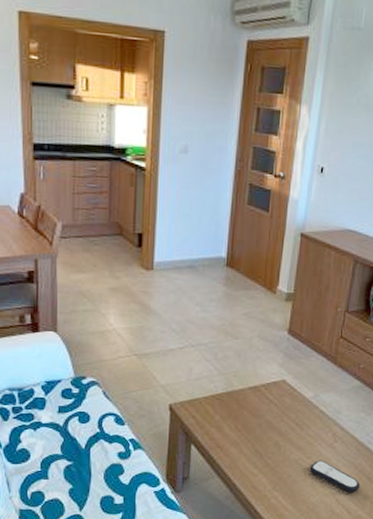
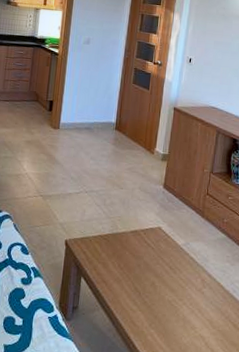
remote control: present [309,460,361,493] -> none [181,303,227,338]

